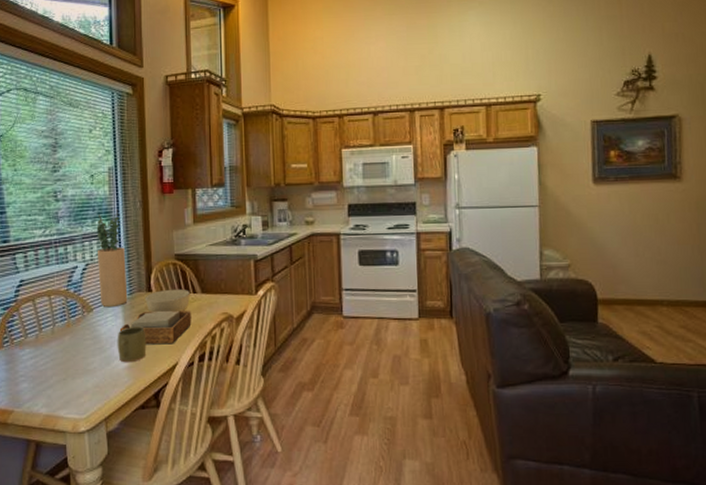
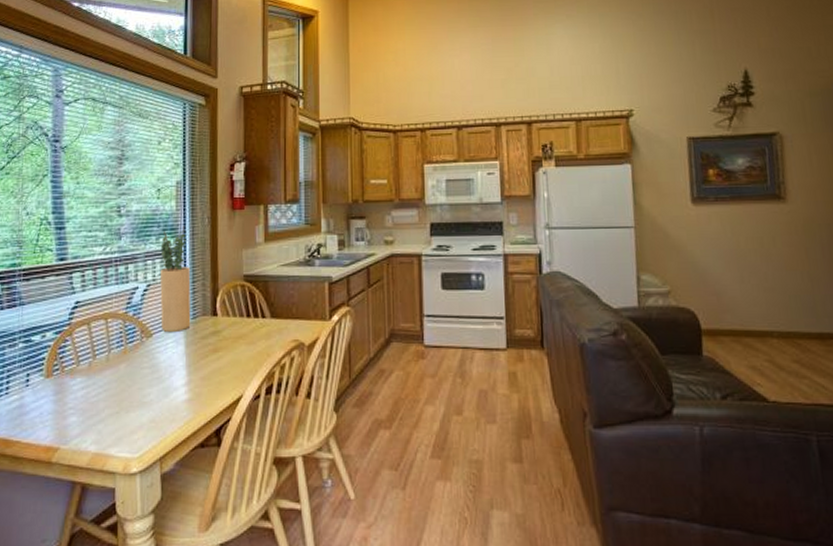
mug: present [117,327,147,363] -> none [177,354,209,395]
napkin holder: present [119,310,192,345] -> none [180,336,259,375]
bowl: present [144,288,191,313] -> none [209,313,259,339]

